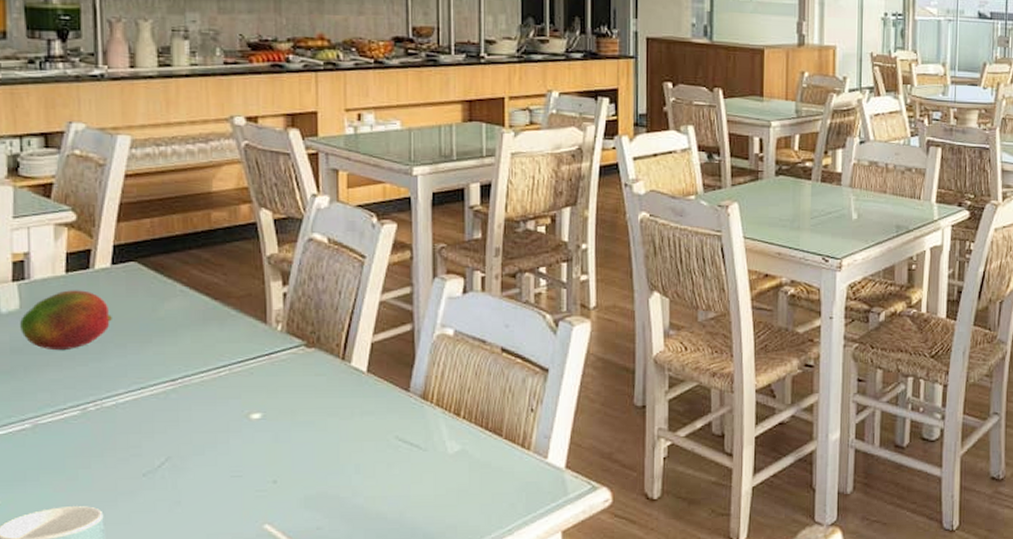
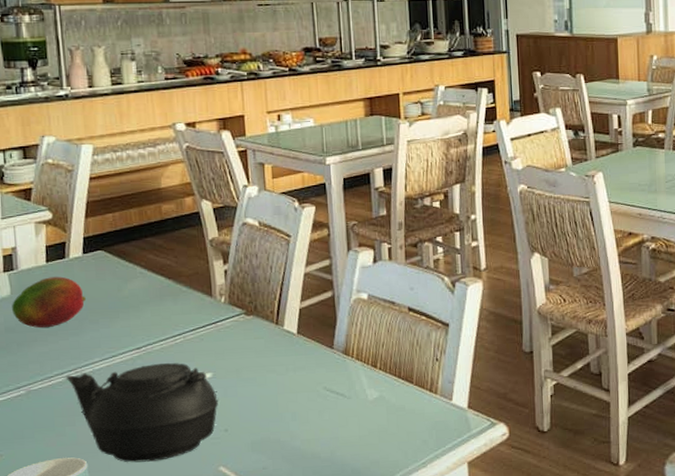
teapot: none [83,399,267,516] -> present [67,363,218,463]

